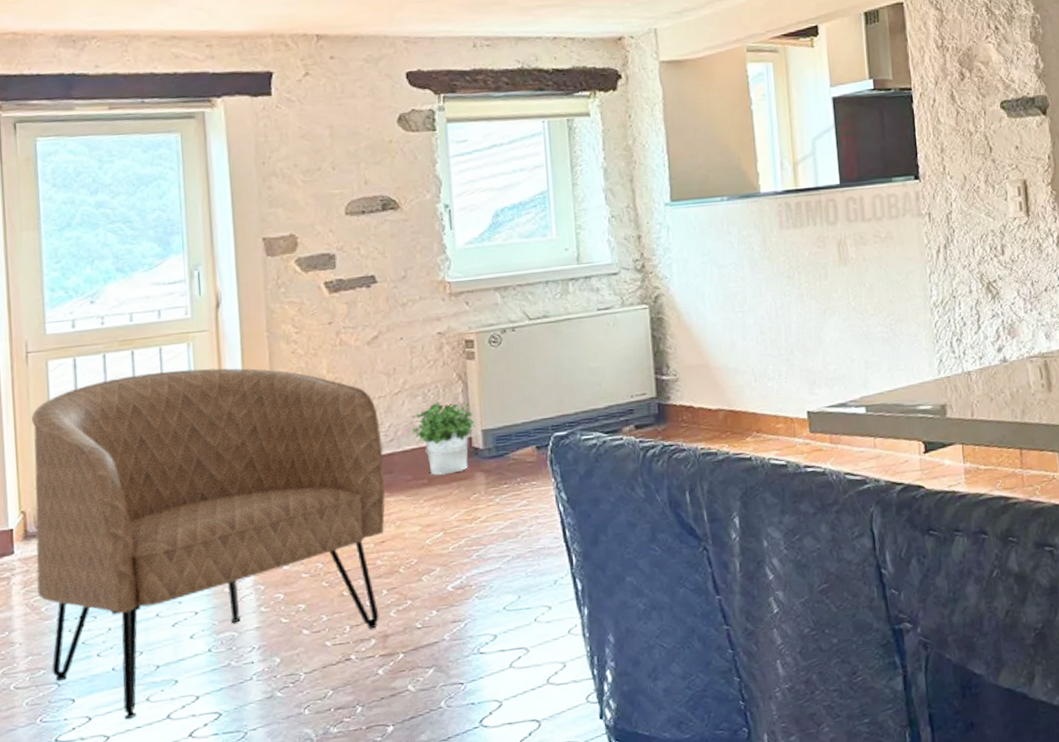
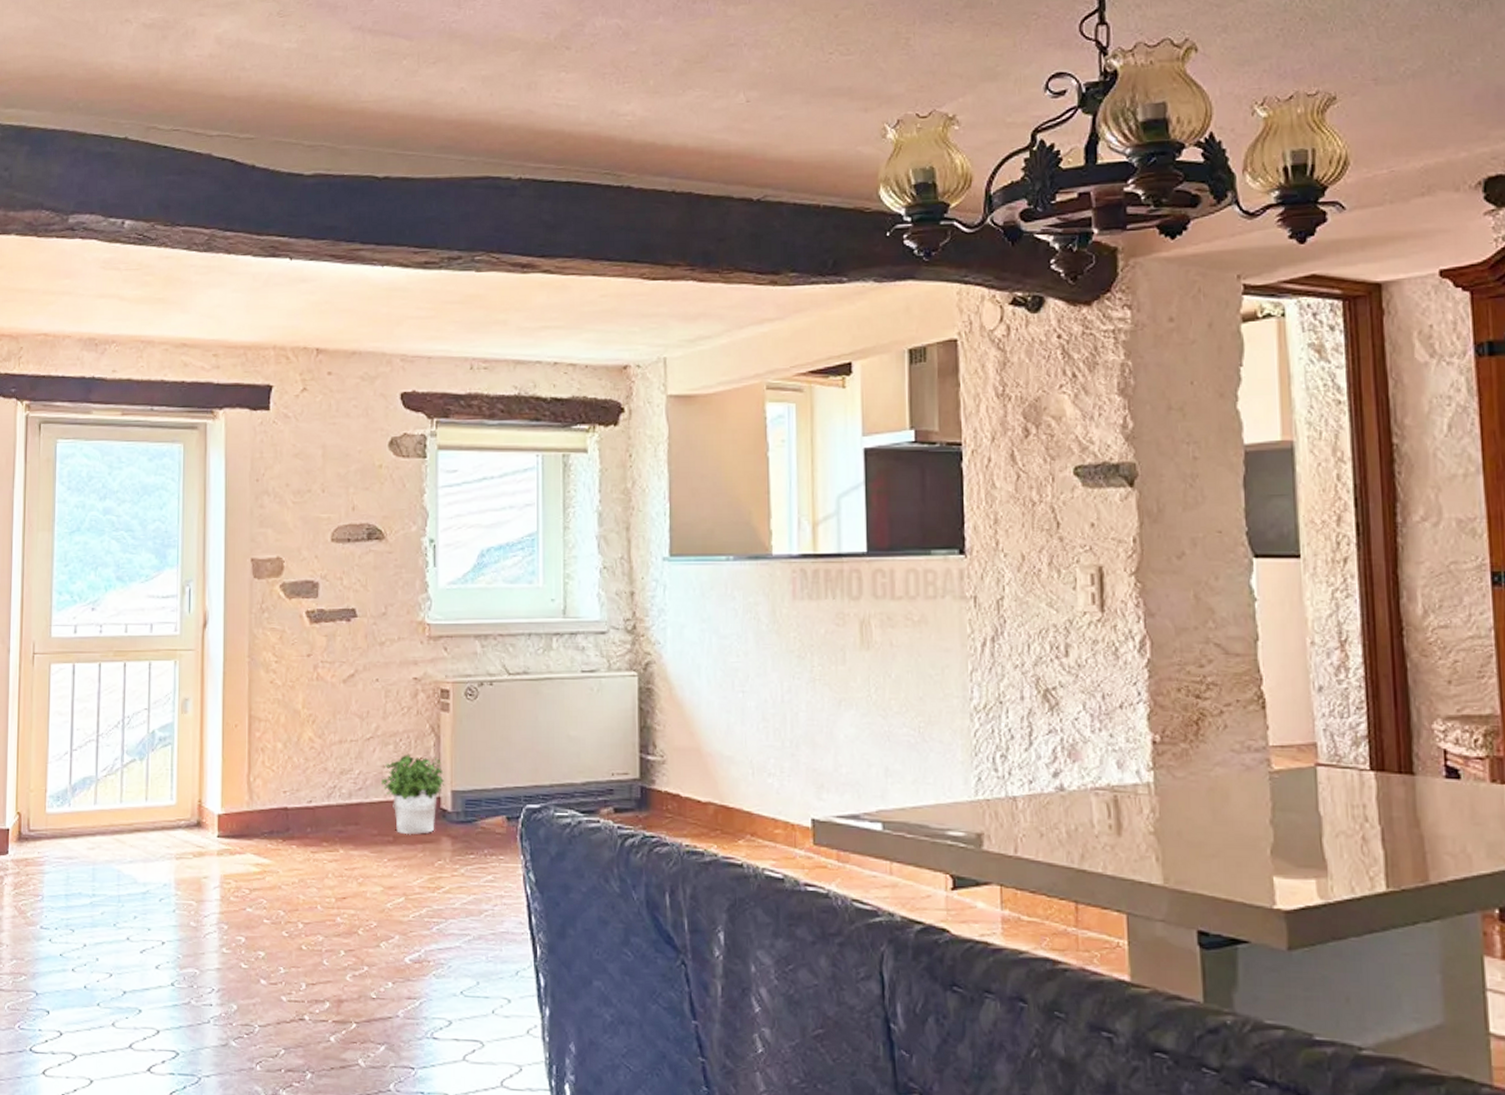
armchair: present [31,368,385,720] -> none [26,687,351,1042]

